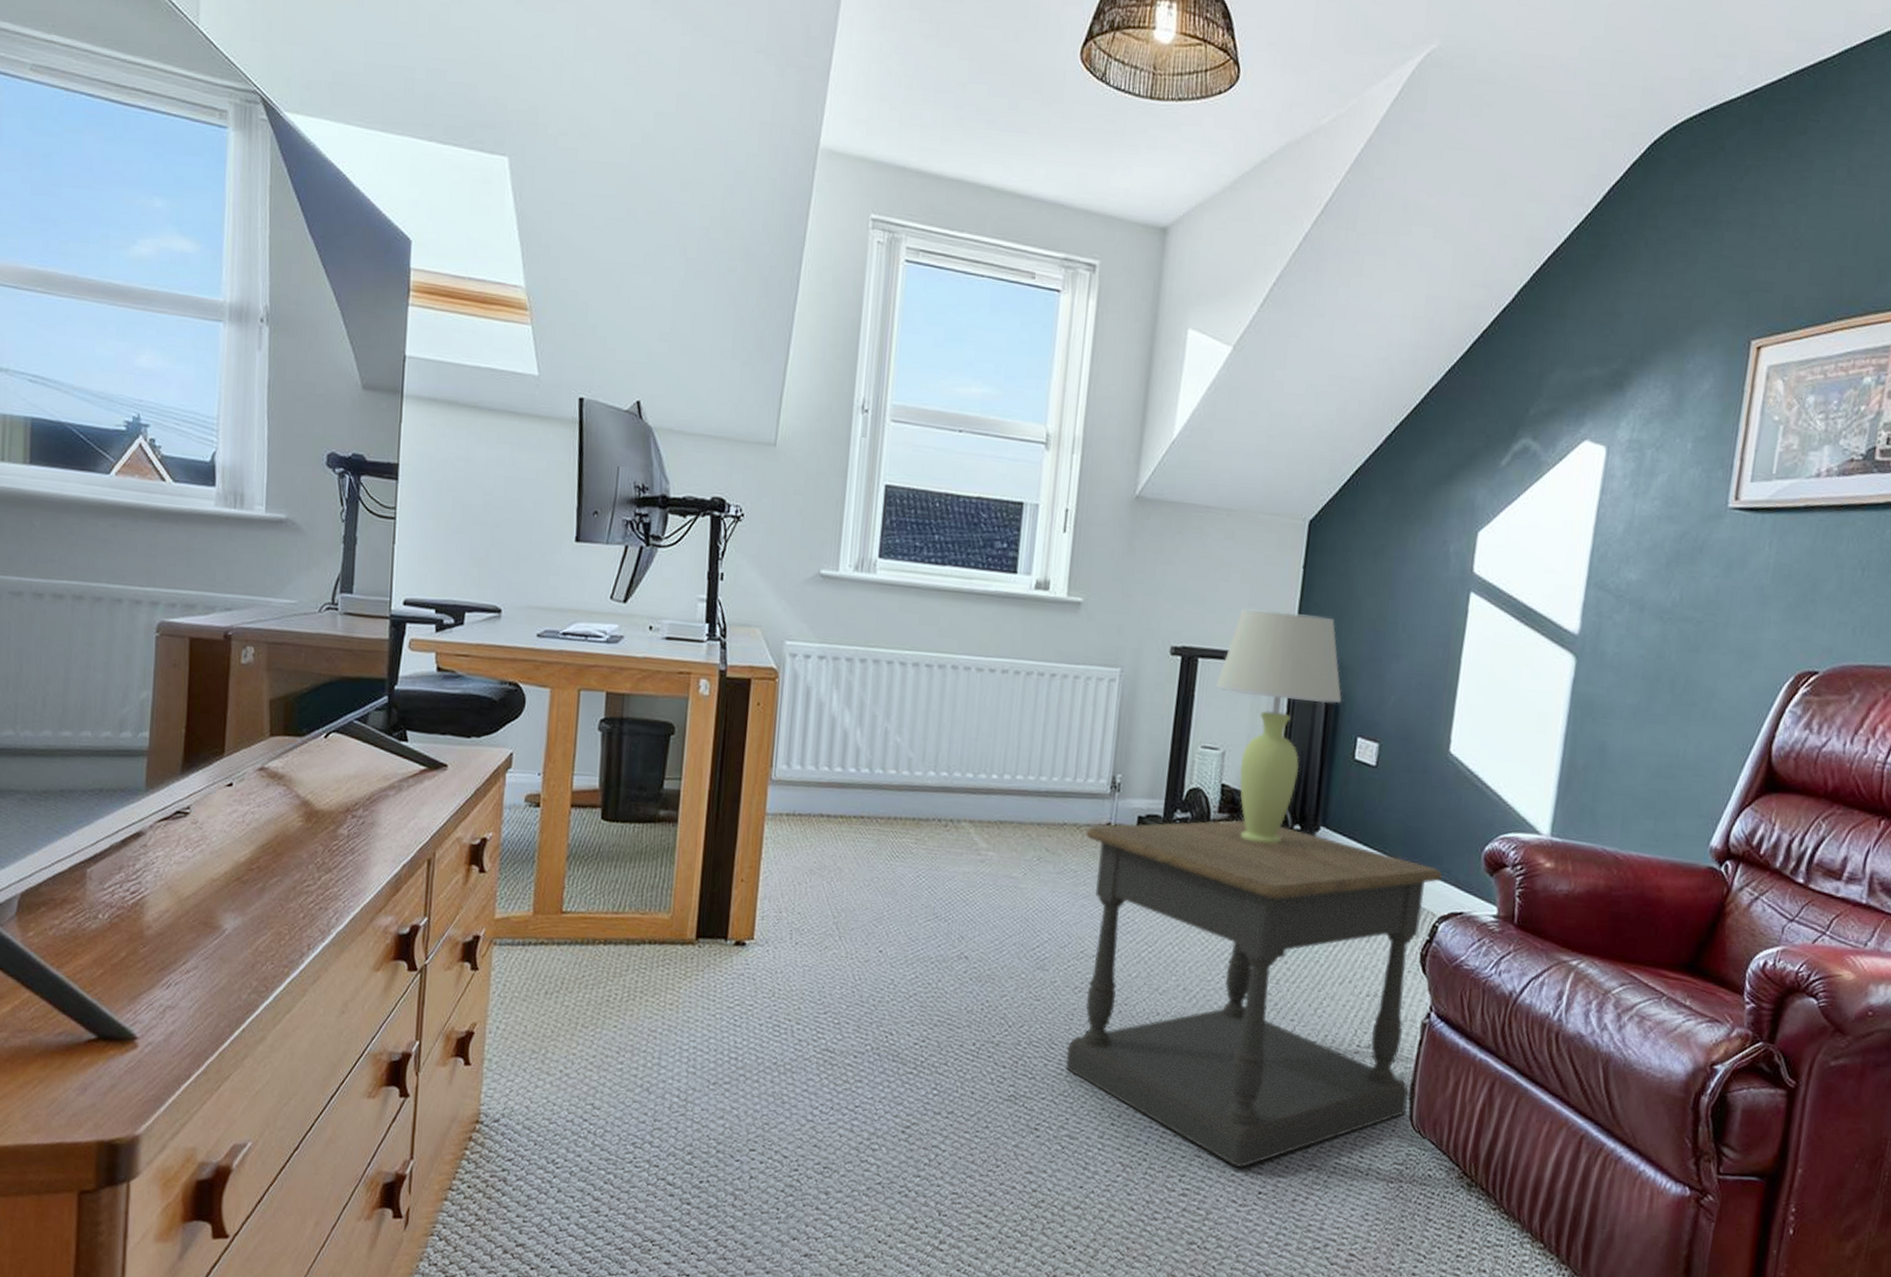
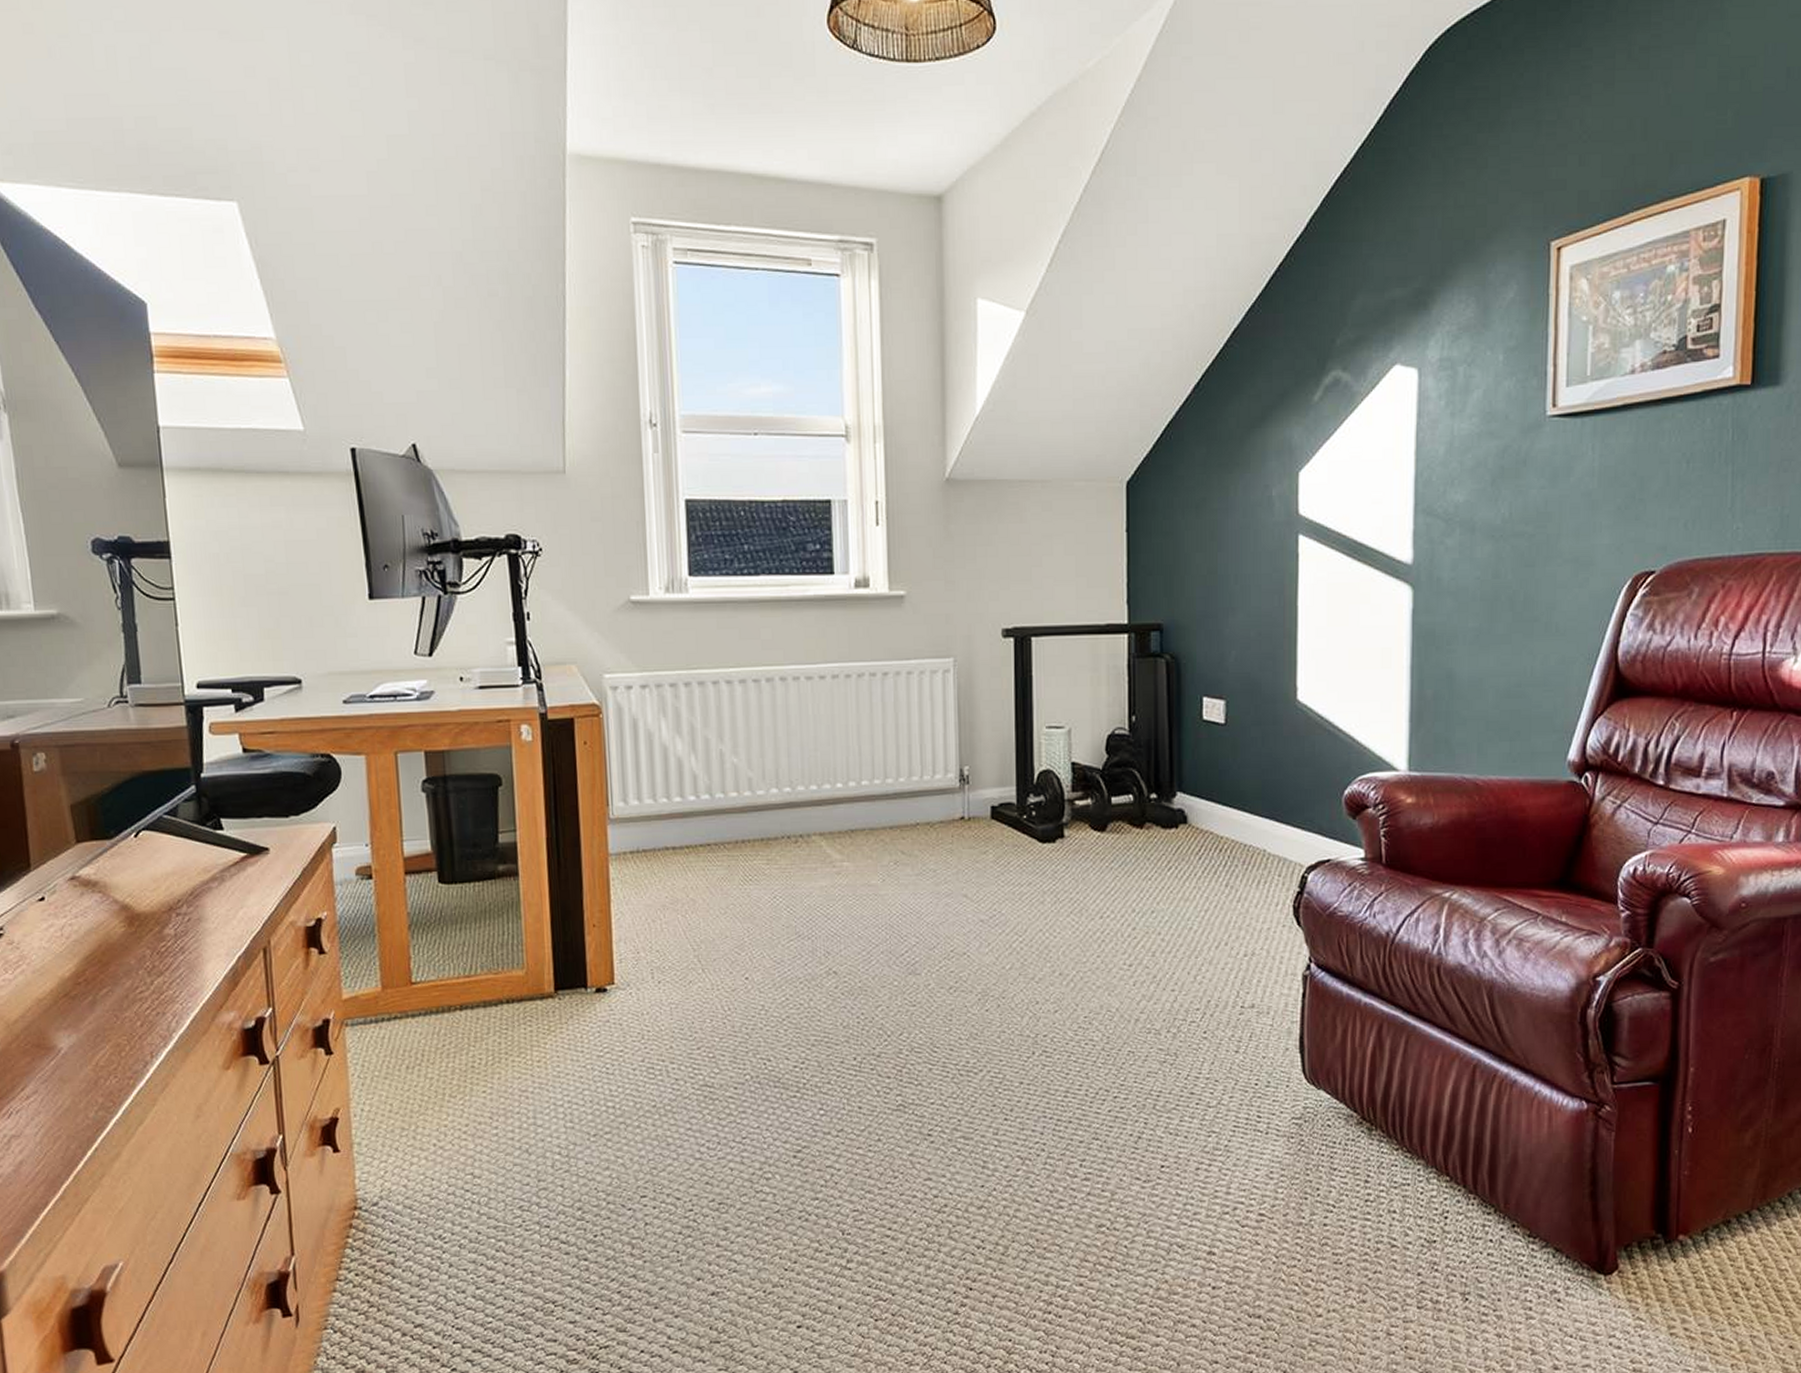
side table: present [1065,819,1443,1168] -> none [939,795,1306,1145]
table lamp: present [1215,608,1342,844] -> none [1052,578,1183,817]

